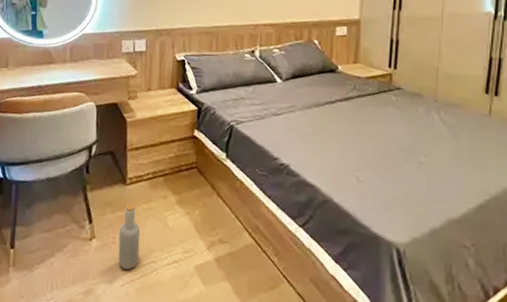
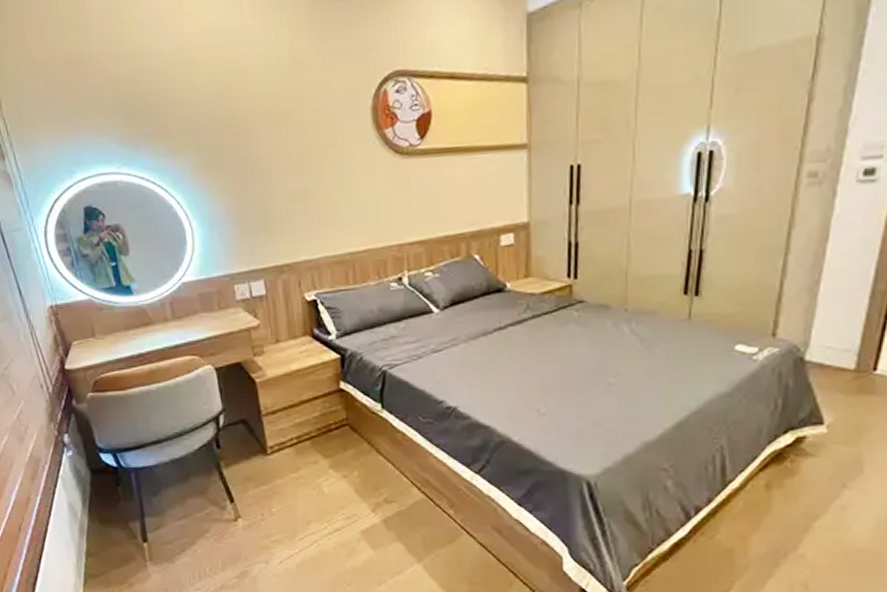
bottle: present [118,203,140,270] -> none [267,474,295,545]

